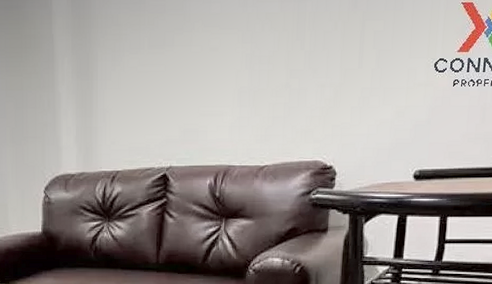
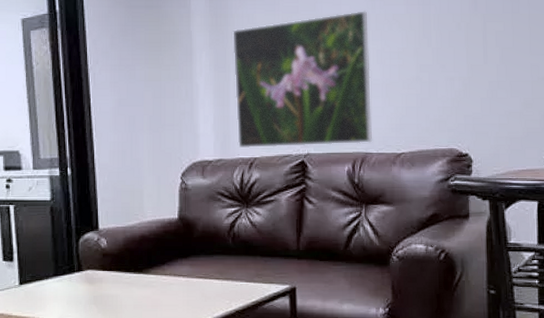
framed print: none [96,9,238,162] -> present [233,11,373,149]

